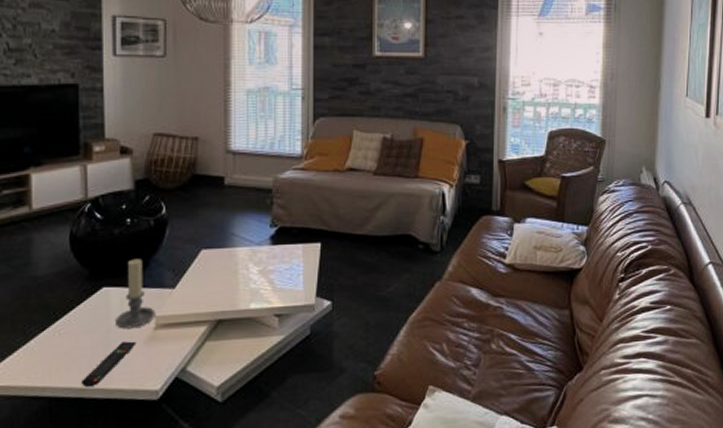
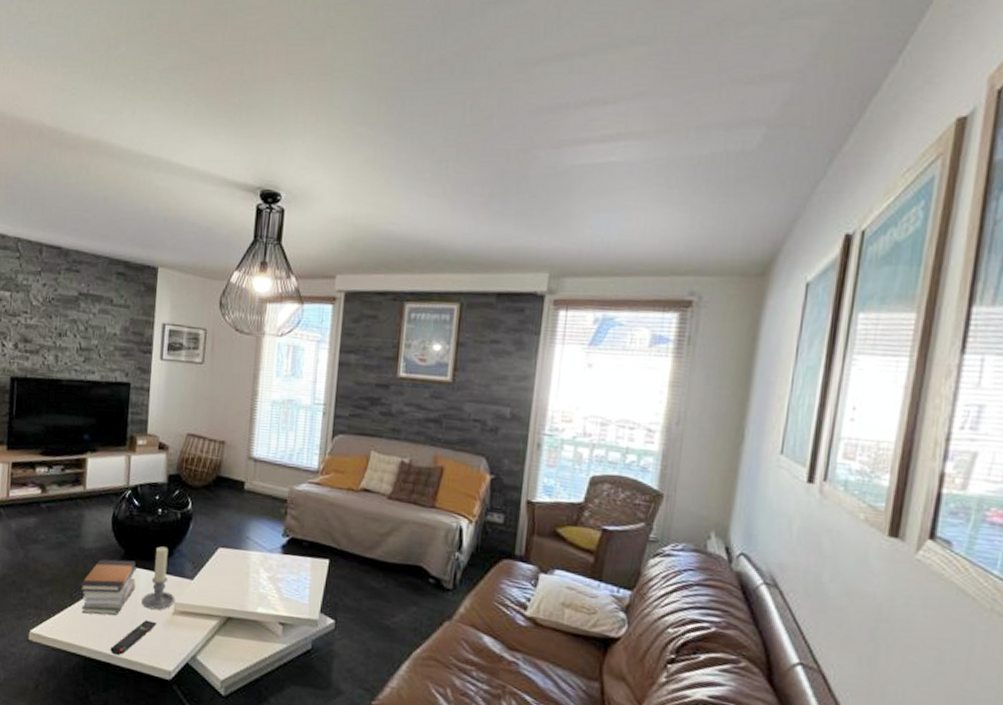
book stack: none [35,280,107,351] -> present [79,559,138,616]

